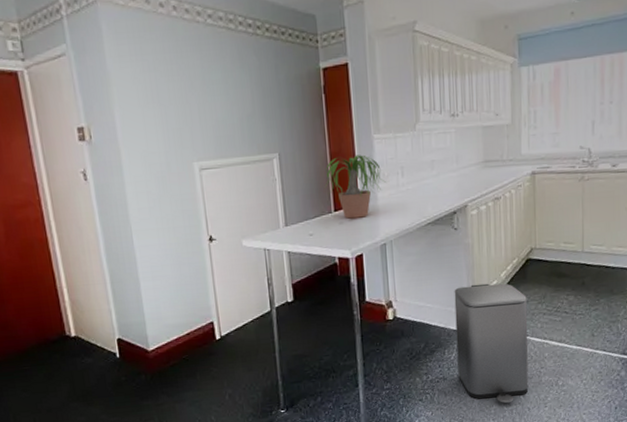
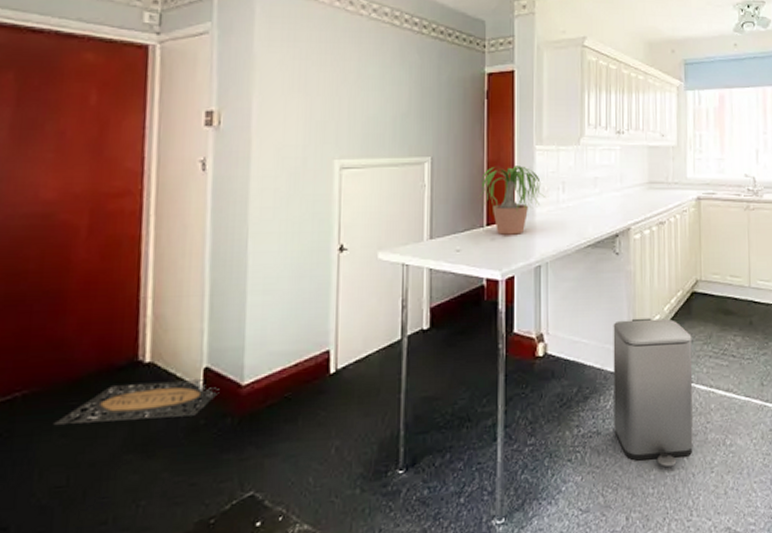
doormat: none [15,347,132,383] -> present [54,379,220,425]

